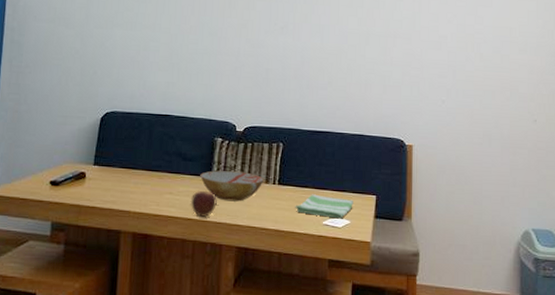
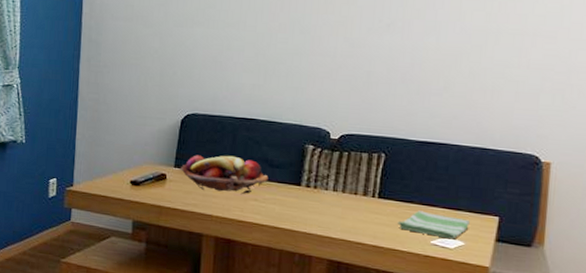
fruit basket: none [99,151,182,189] -> present [180,155,269,195]
apple: present [190,190,217,218] -> none [277,199,307,227]
bowl: present [200,170,265,202] -> none [288,179,363,214]

